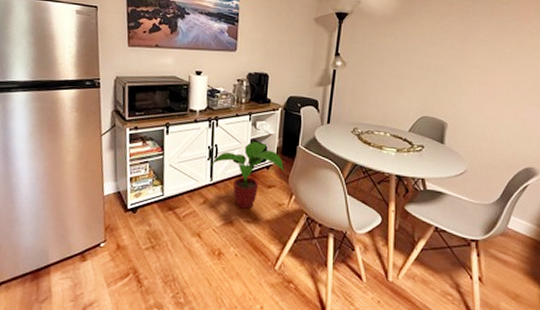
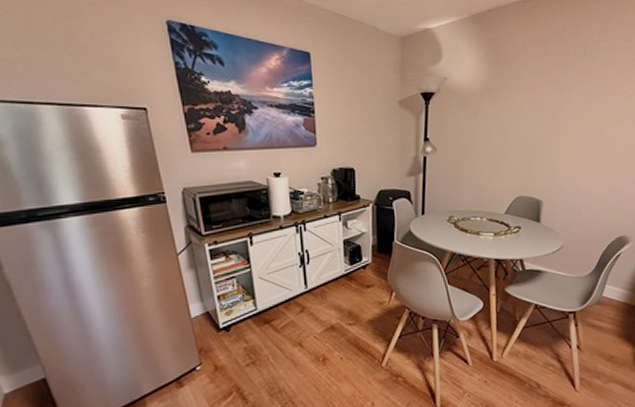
potted plant: present [211,141,284,209] -> none [304,241,381,312]

